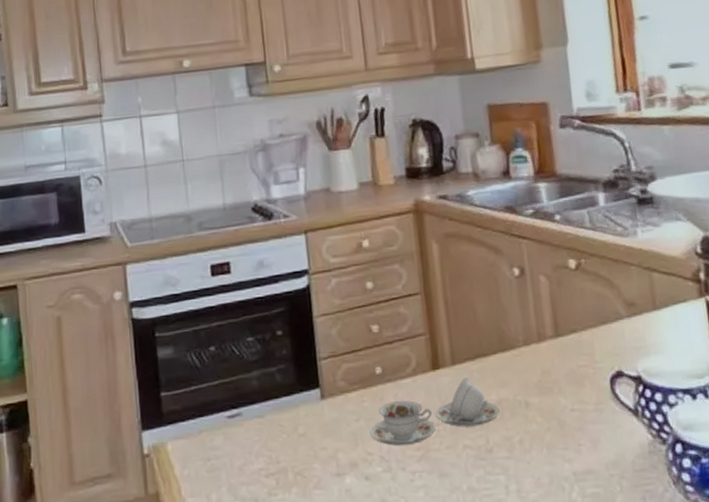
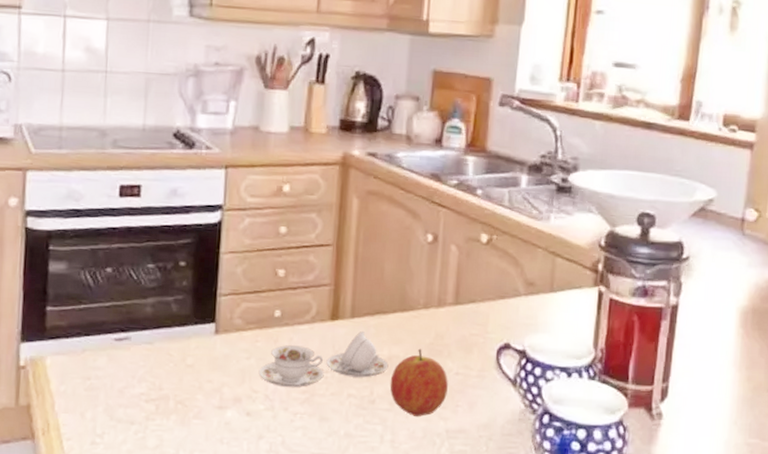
fruit: none [504,388,567,462] -> present [389,348,448,417]

